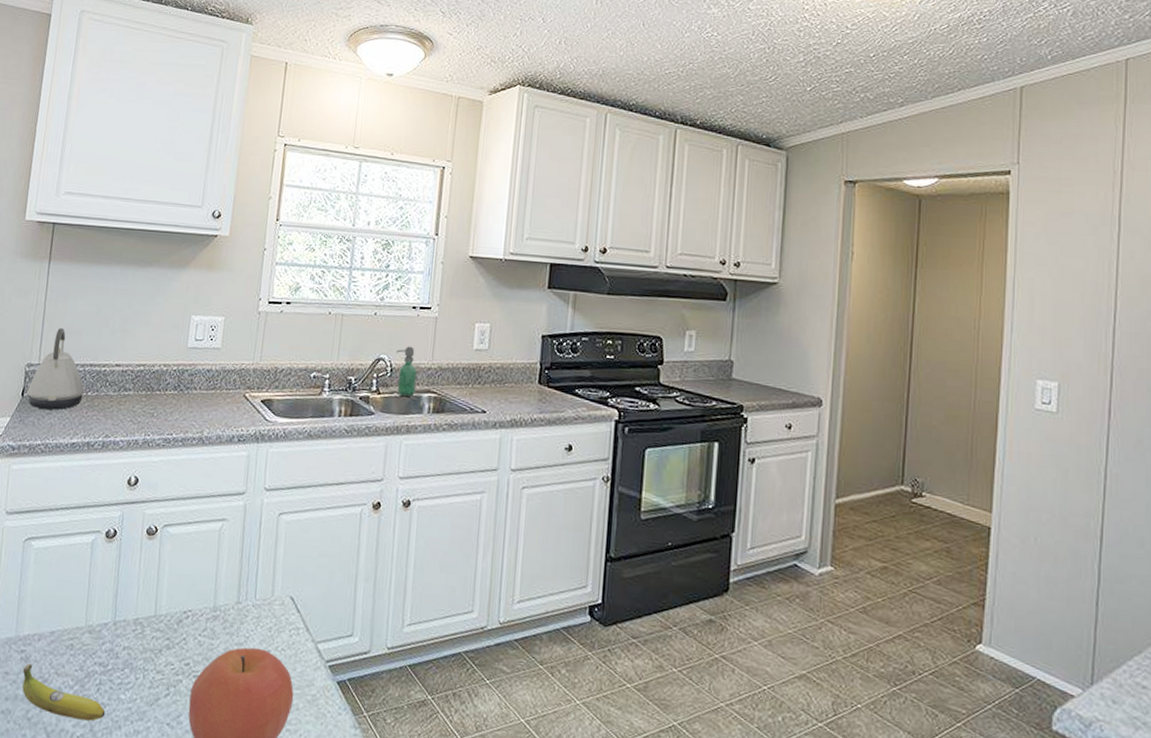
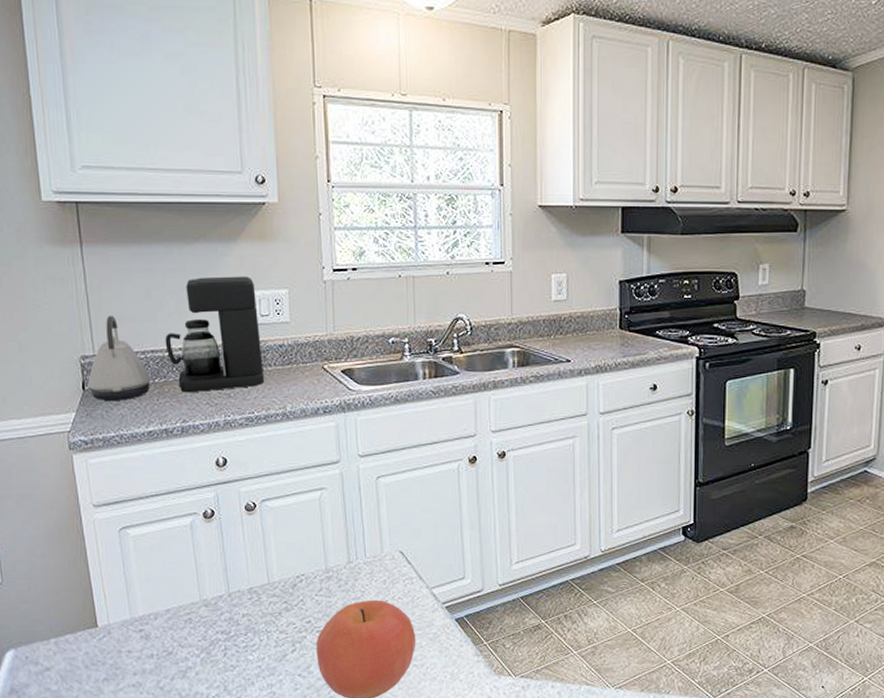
fruit: present [22,663,106,721] -> none [145,640,237,682]
coffee maker: none [104,299,195,409] -> present [165,276,265,393]
soap dispenser: present [396,346,417,397] -> none [474,303,498,354]

